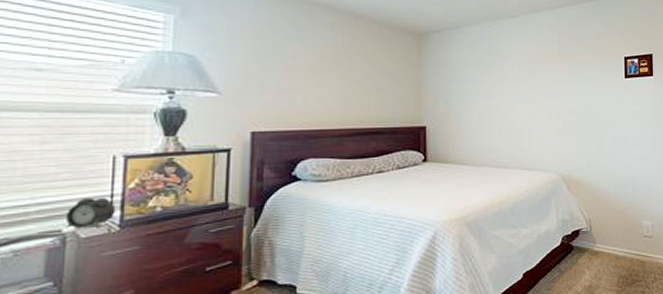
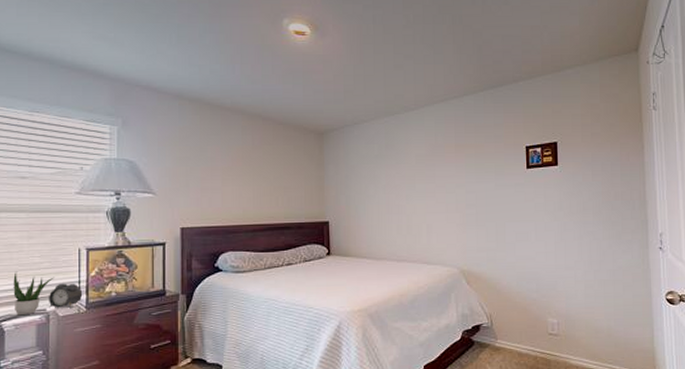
potted plant: none [14,184,76,239] -> present [13,271,54,316]

